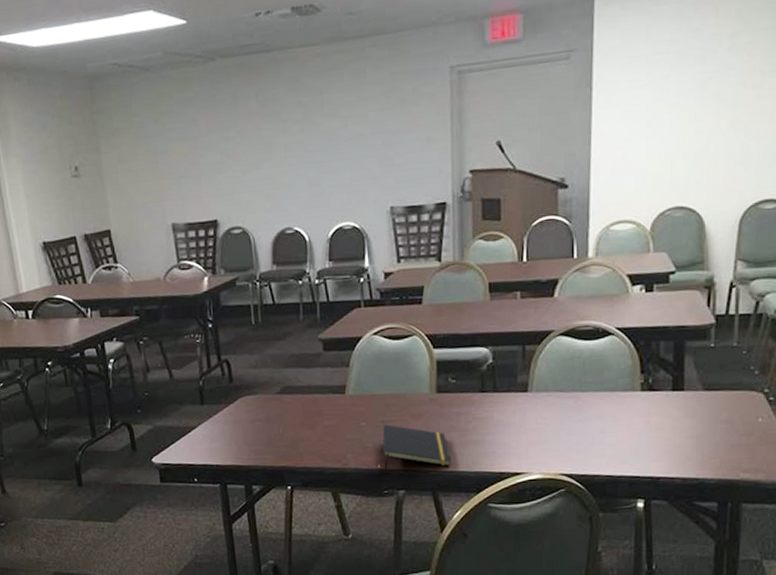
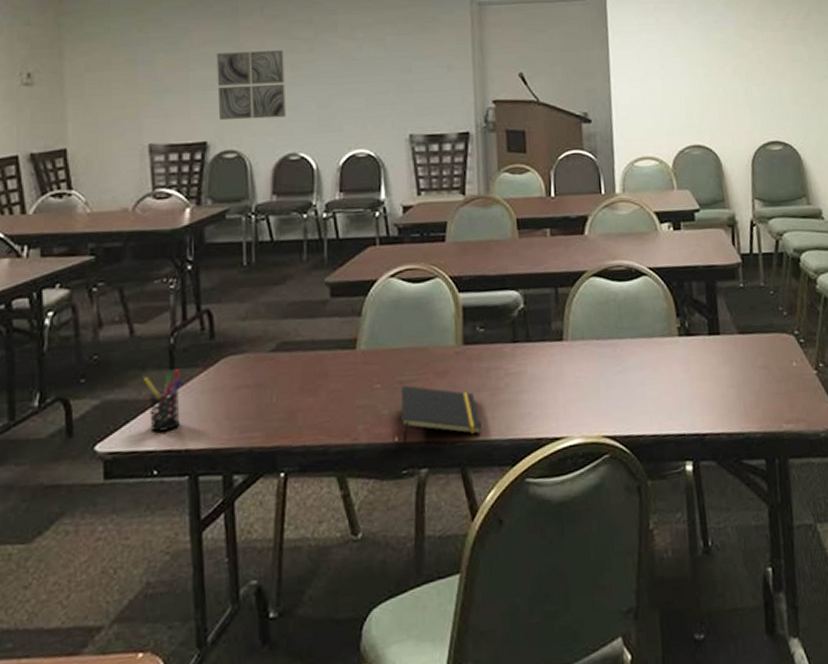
pen holder: none [182,405,212,451] -> present [144,369,182,432]
wall art: none [220,132,282,201] -> present [216,49,286,121]

